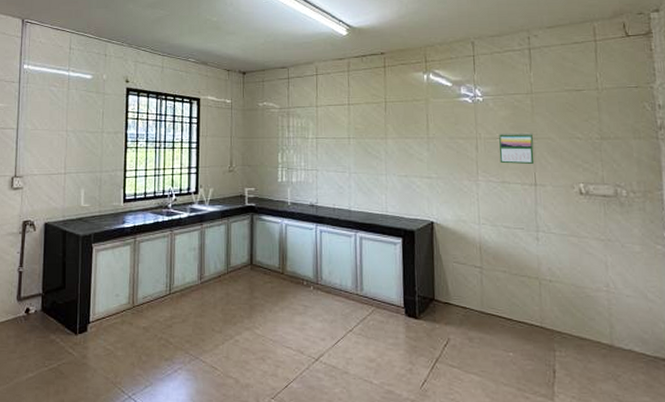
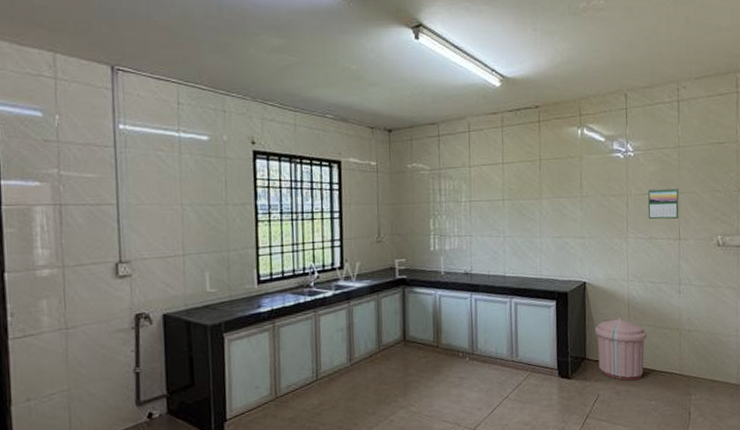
trash can: none [443,261,502,328] -> present [594,318,647,381]

